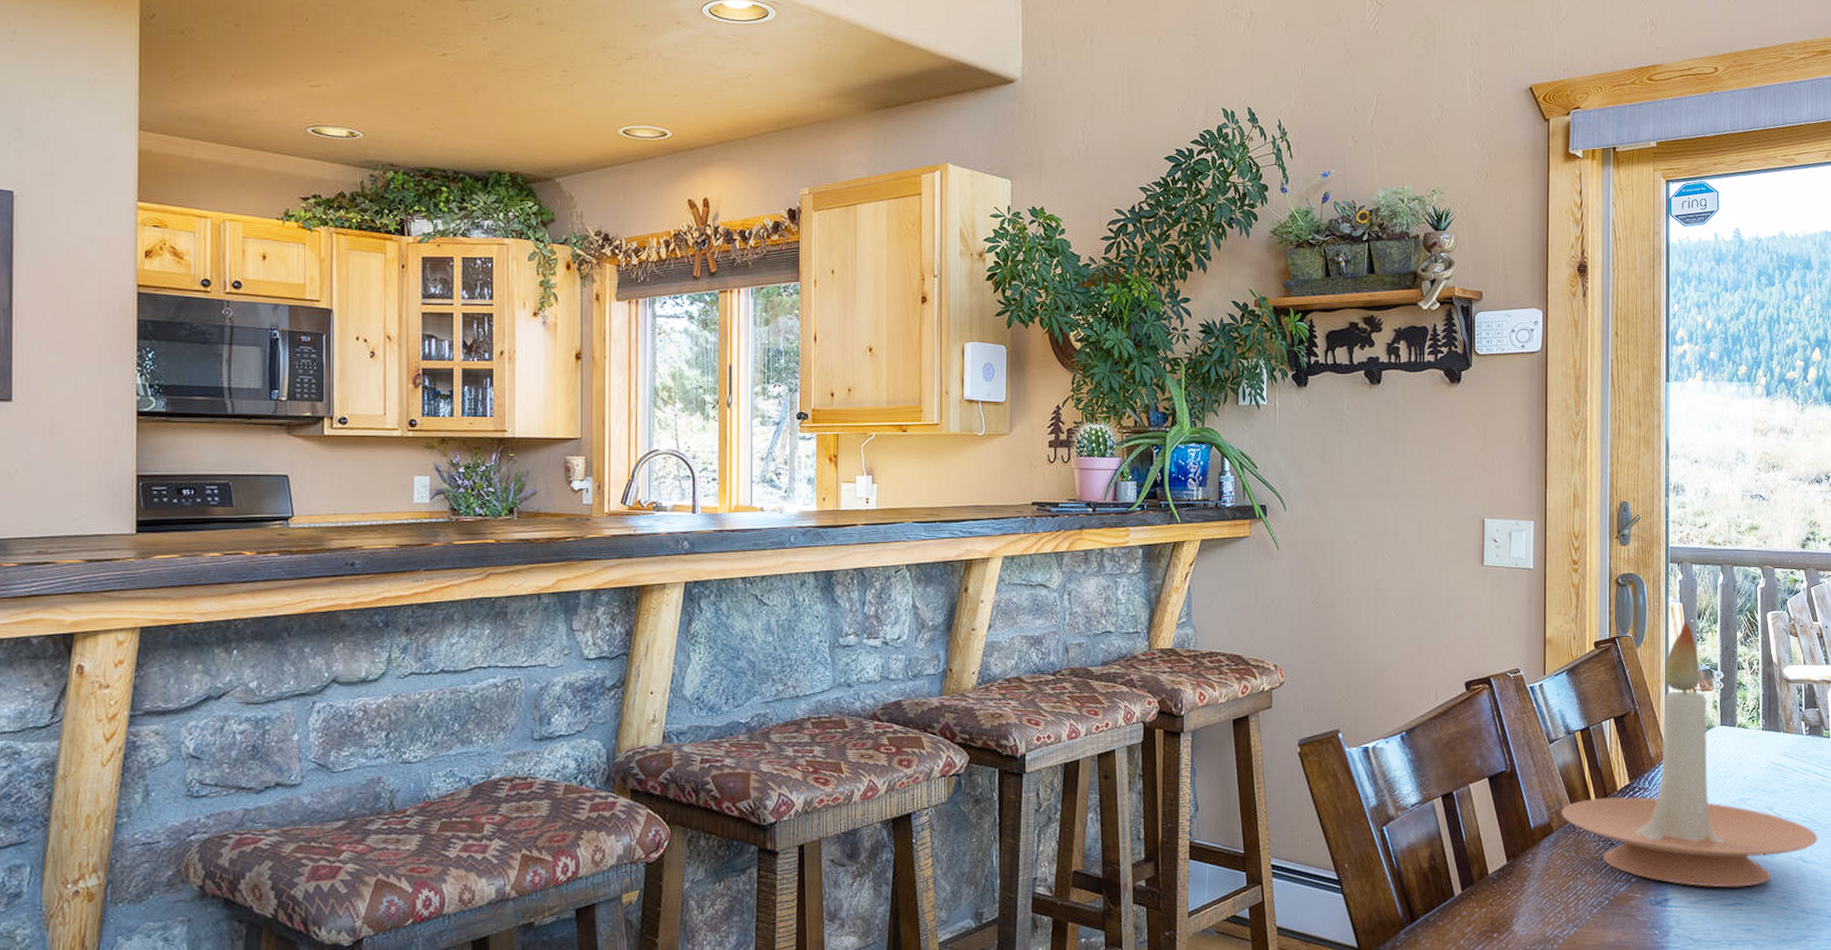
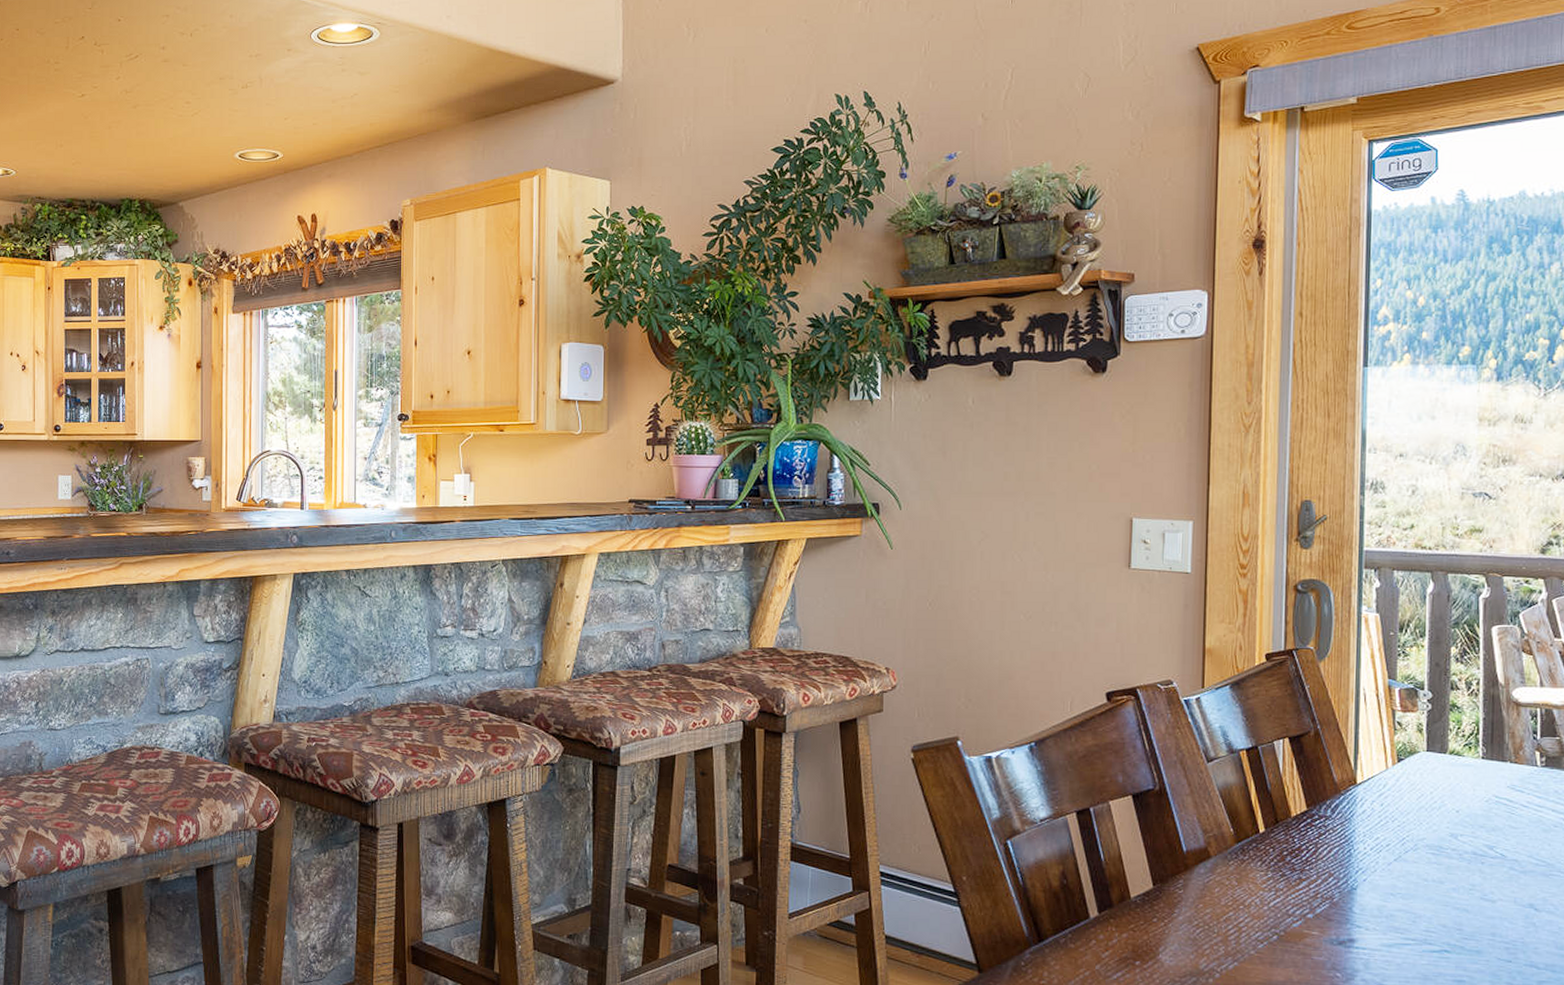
candle holder: present [1561,622,1818,888] -> none [1220,634,1555,933]

